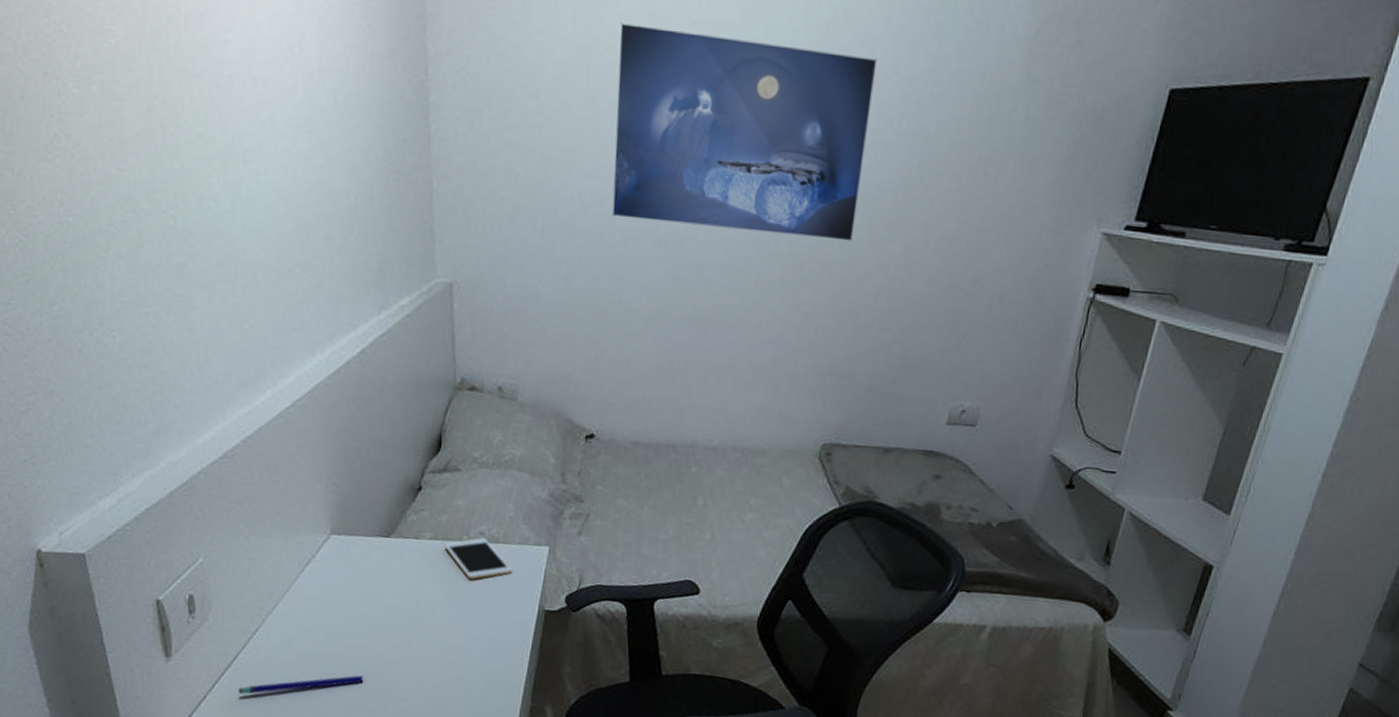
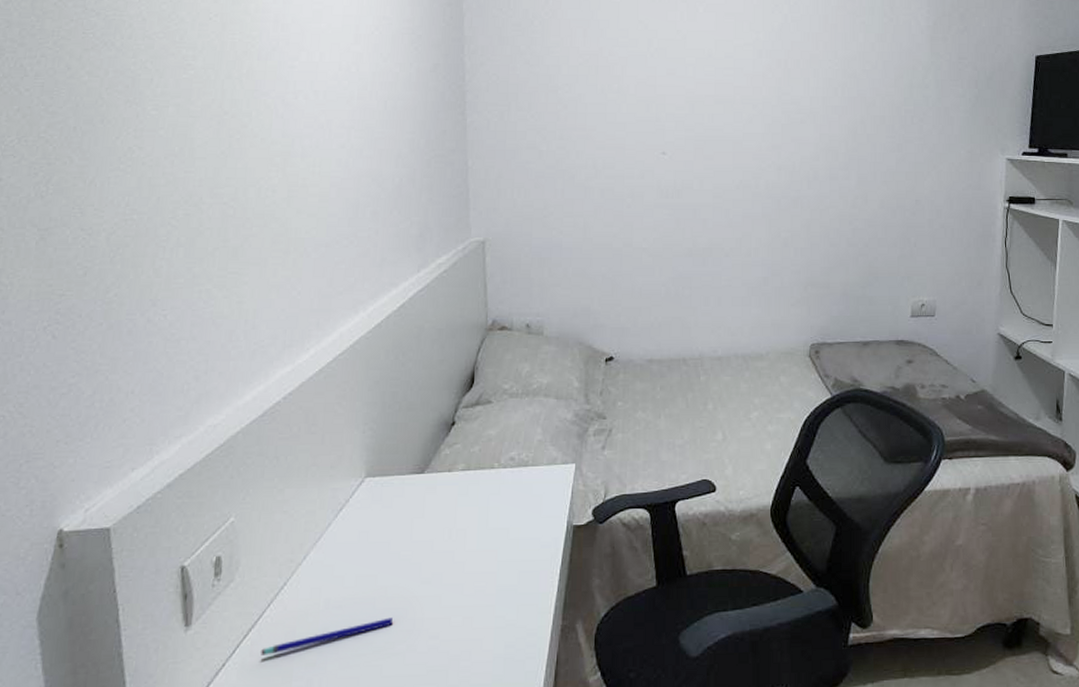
cell phone: present [444,538,512,580] -> none [476,463,541,505]
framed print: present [611,22,877,241] -> none [620,35,820,180]

